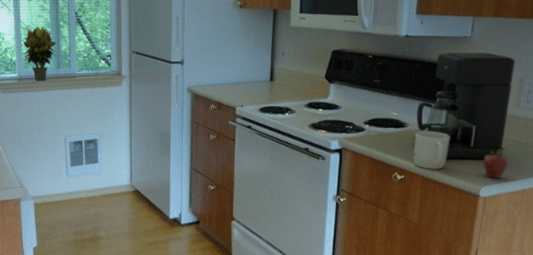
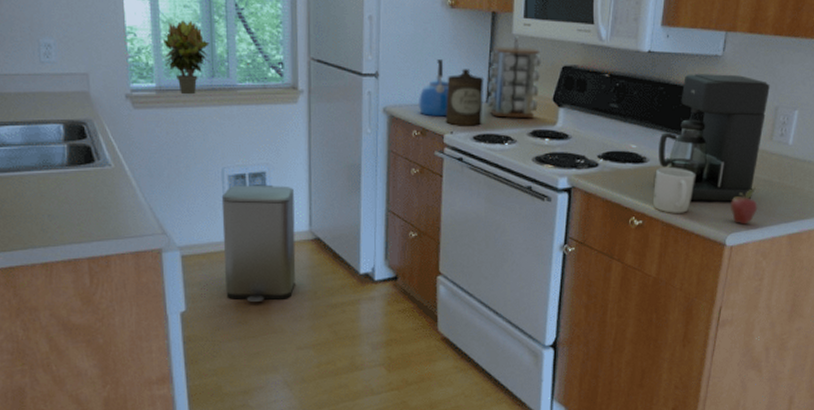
pedal bin: none [64,149,120,241] -> present [221,184,296,303]
kettle: none [215,48,239,94] -> present [419,59,449,117]
canister: none [237,55,268,101] -> present [446,69,484,126]
spice rack: none [271,28,315,94] -> present [487,36,541,119]

